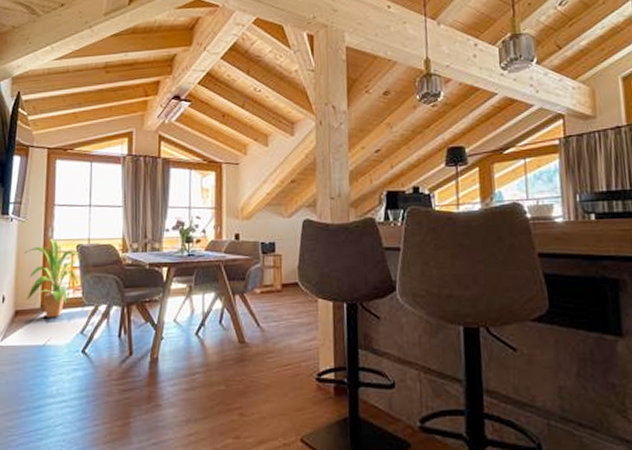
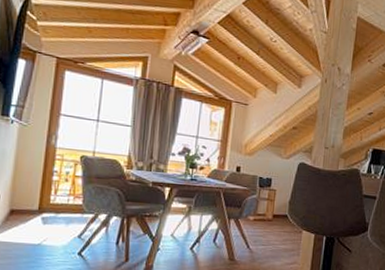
house plant: present [24,238,78,319] -> none [23,146,82,221]

